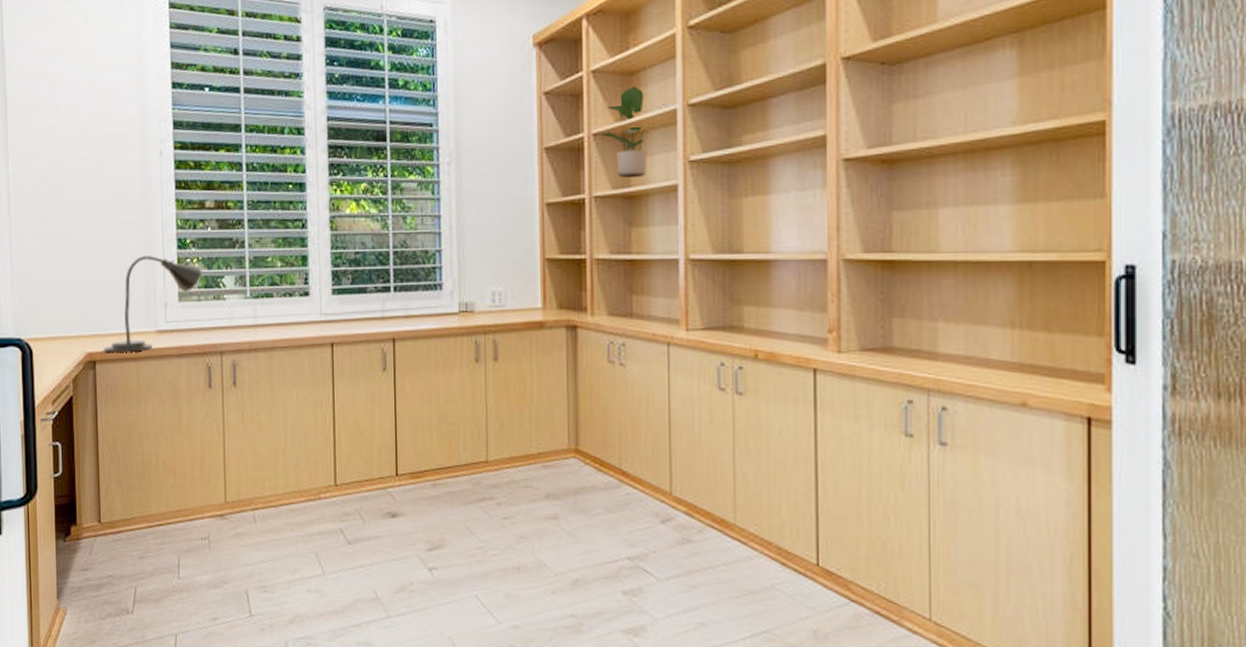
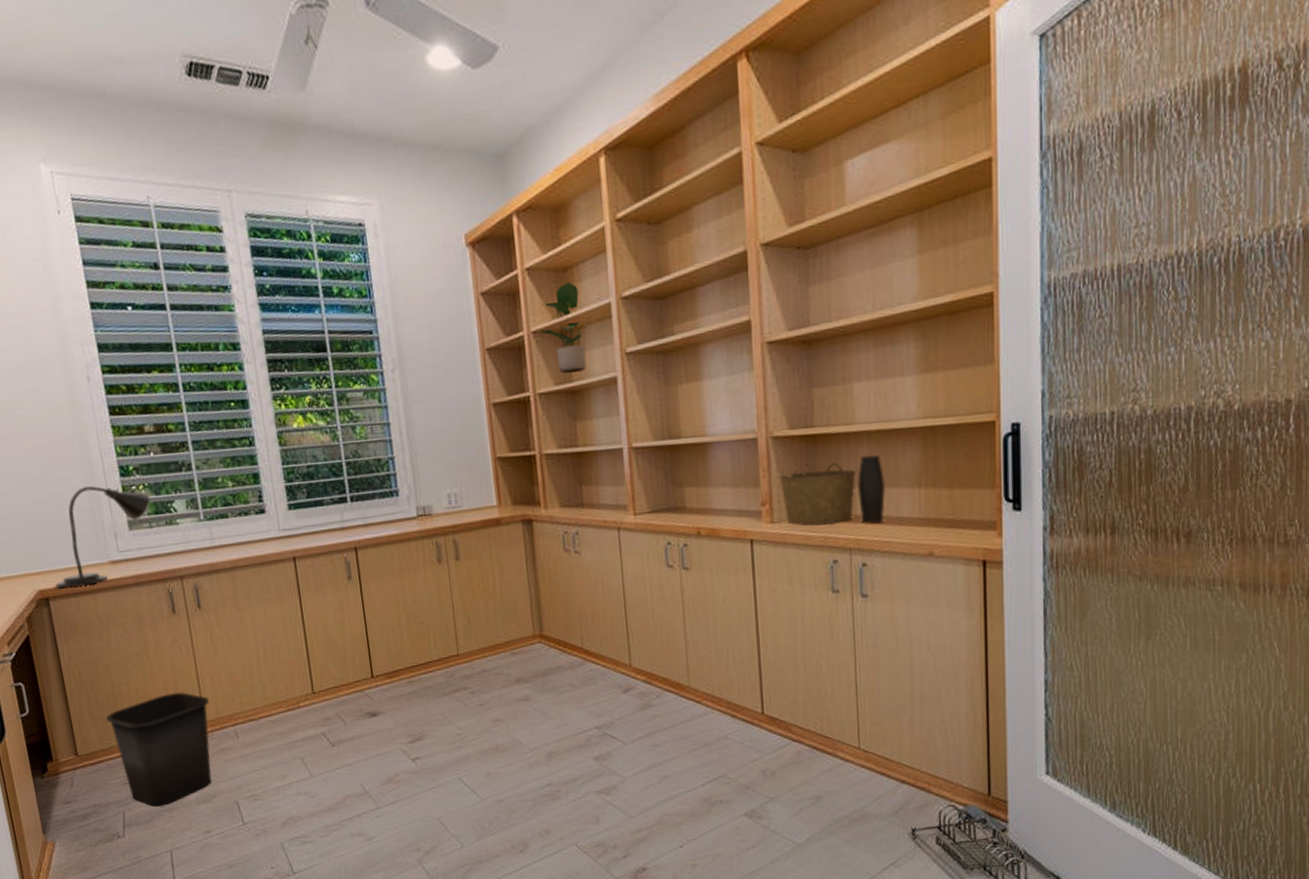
waste bin: none [132,469,233,587] -> present [106,692,212,807]
basket: none [850,293,938,360] -> present [779,463,856,526]
vase: none [940,287,973,365] -> present [857,454,886,525]

